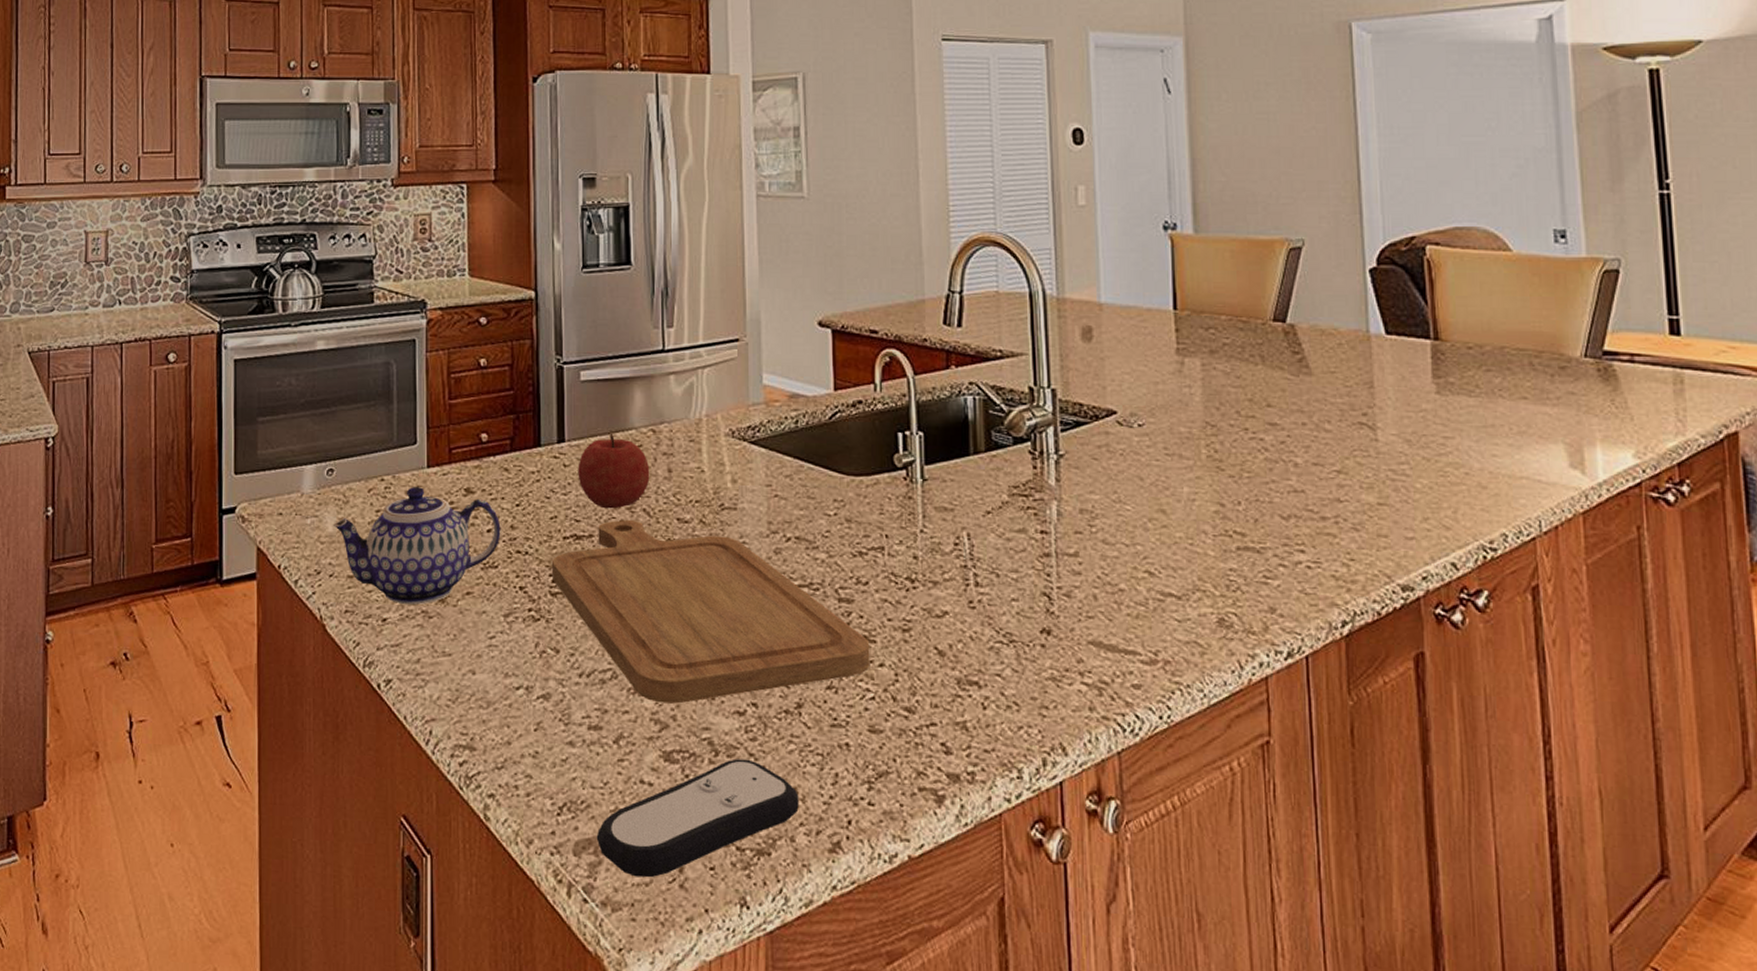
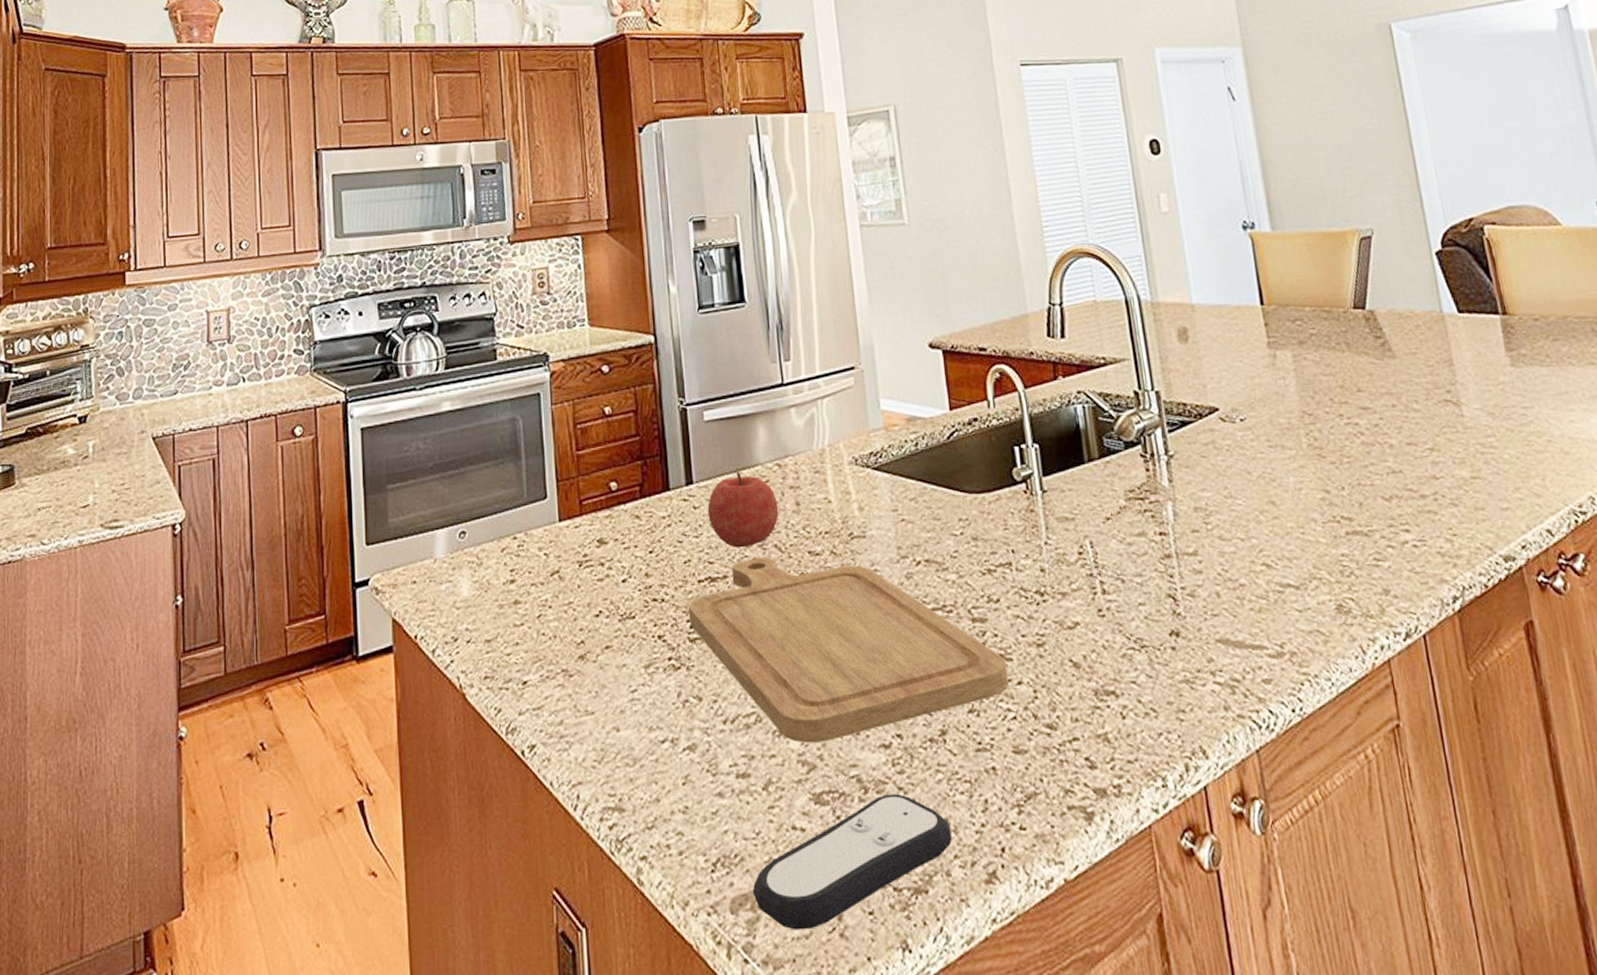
teapot: present [332,486,501,605] -> none [467,541,636,666]

